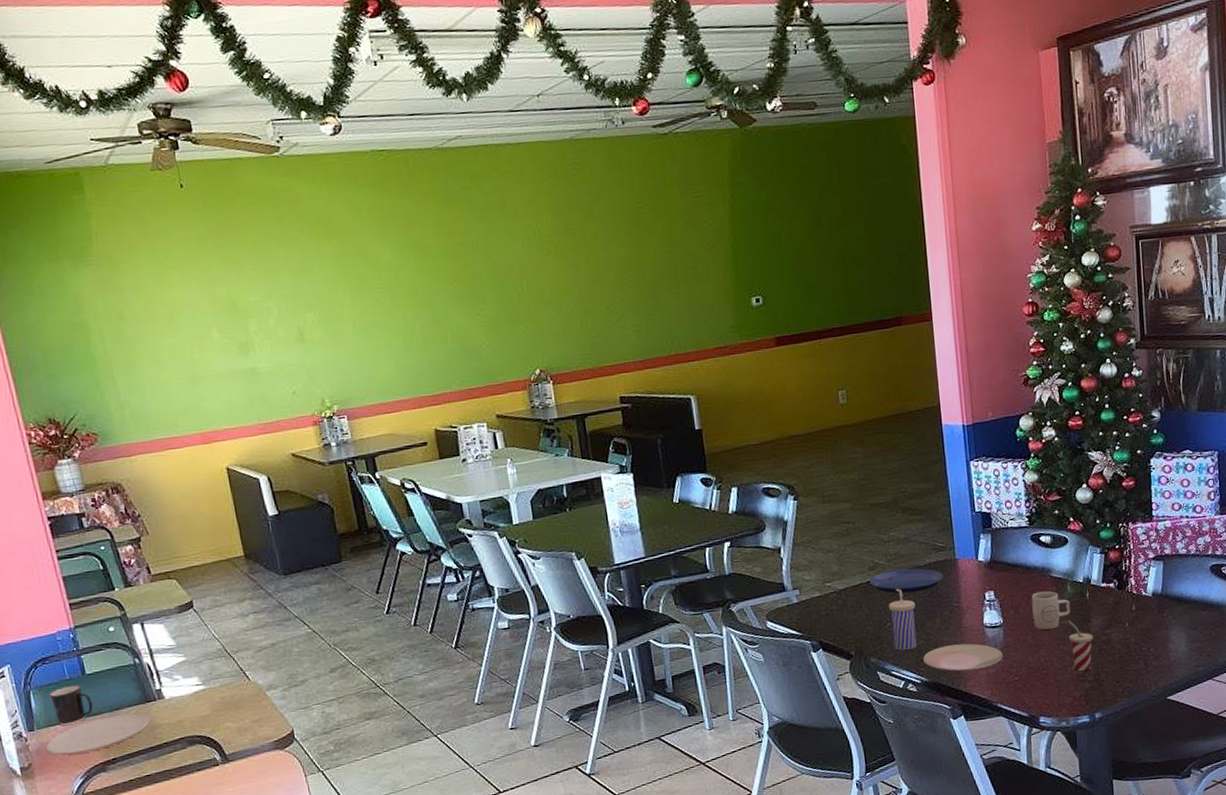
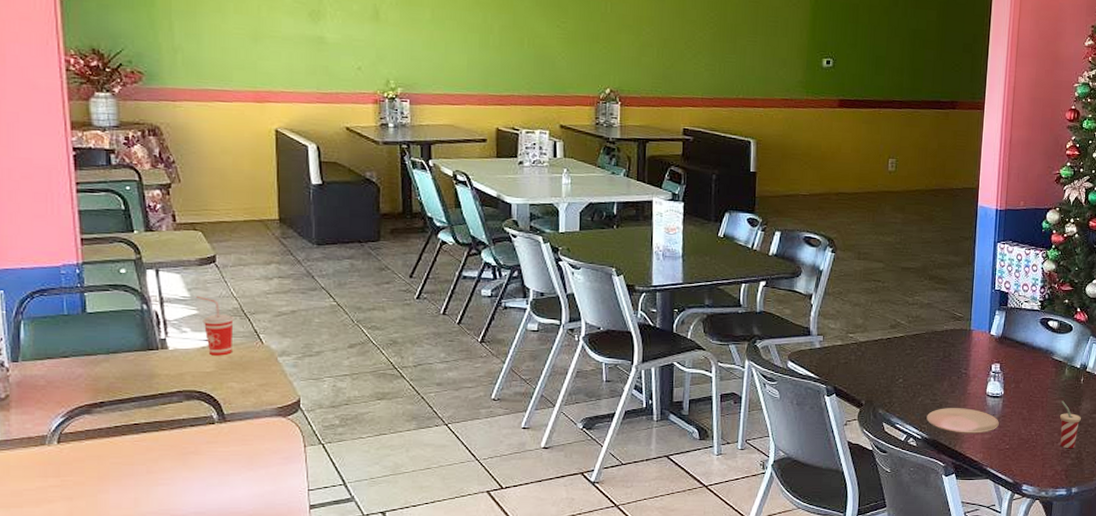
plate: present [46,713,150,755] -> none [28,359,148,392]
mug: present [49,685,93,726] -> none [42,321,88,362]
beverage cup: none [182,642,223,699] -> present [197,295,234,356]
plate: present [870,568,943,593] -> none [890,331,957,354]
beverage cup: present [889,589,917,651] -> none [902,349,928,406]
mug: present [1031,591,1071,631] -> none [1030,371,1066,407]

